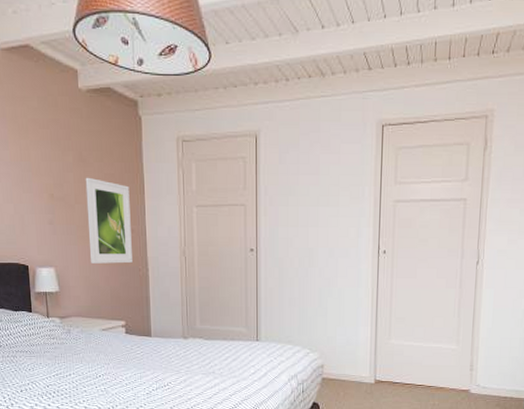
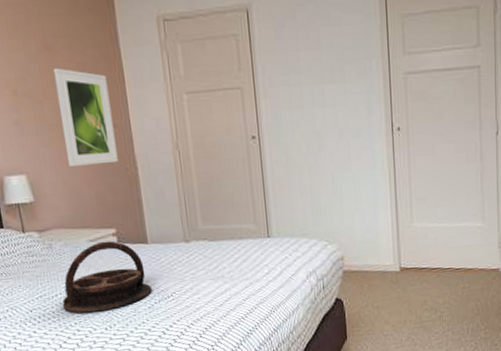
serving tray: none [75,331,151,393] -> present [62,241,152,314]

